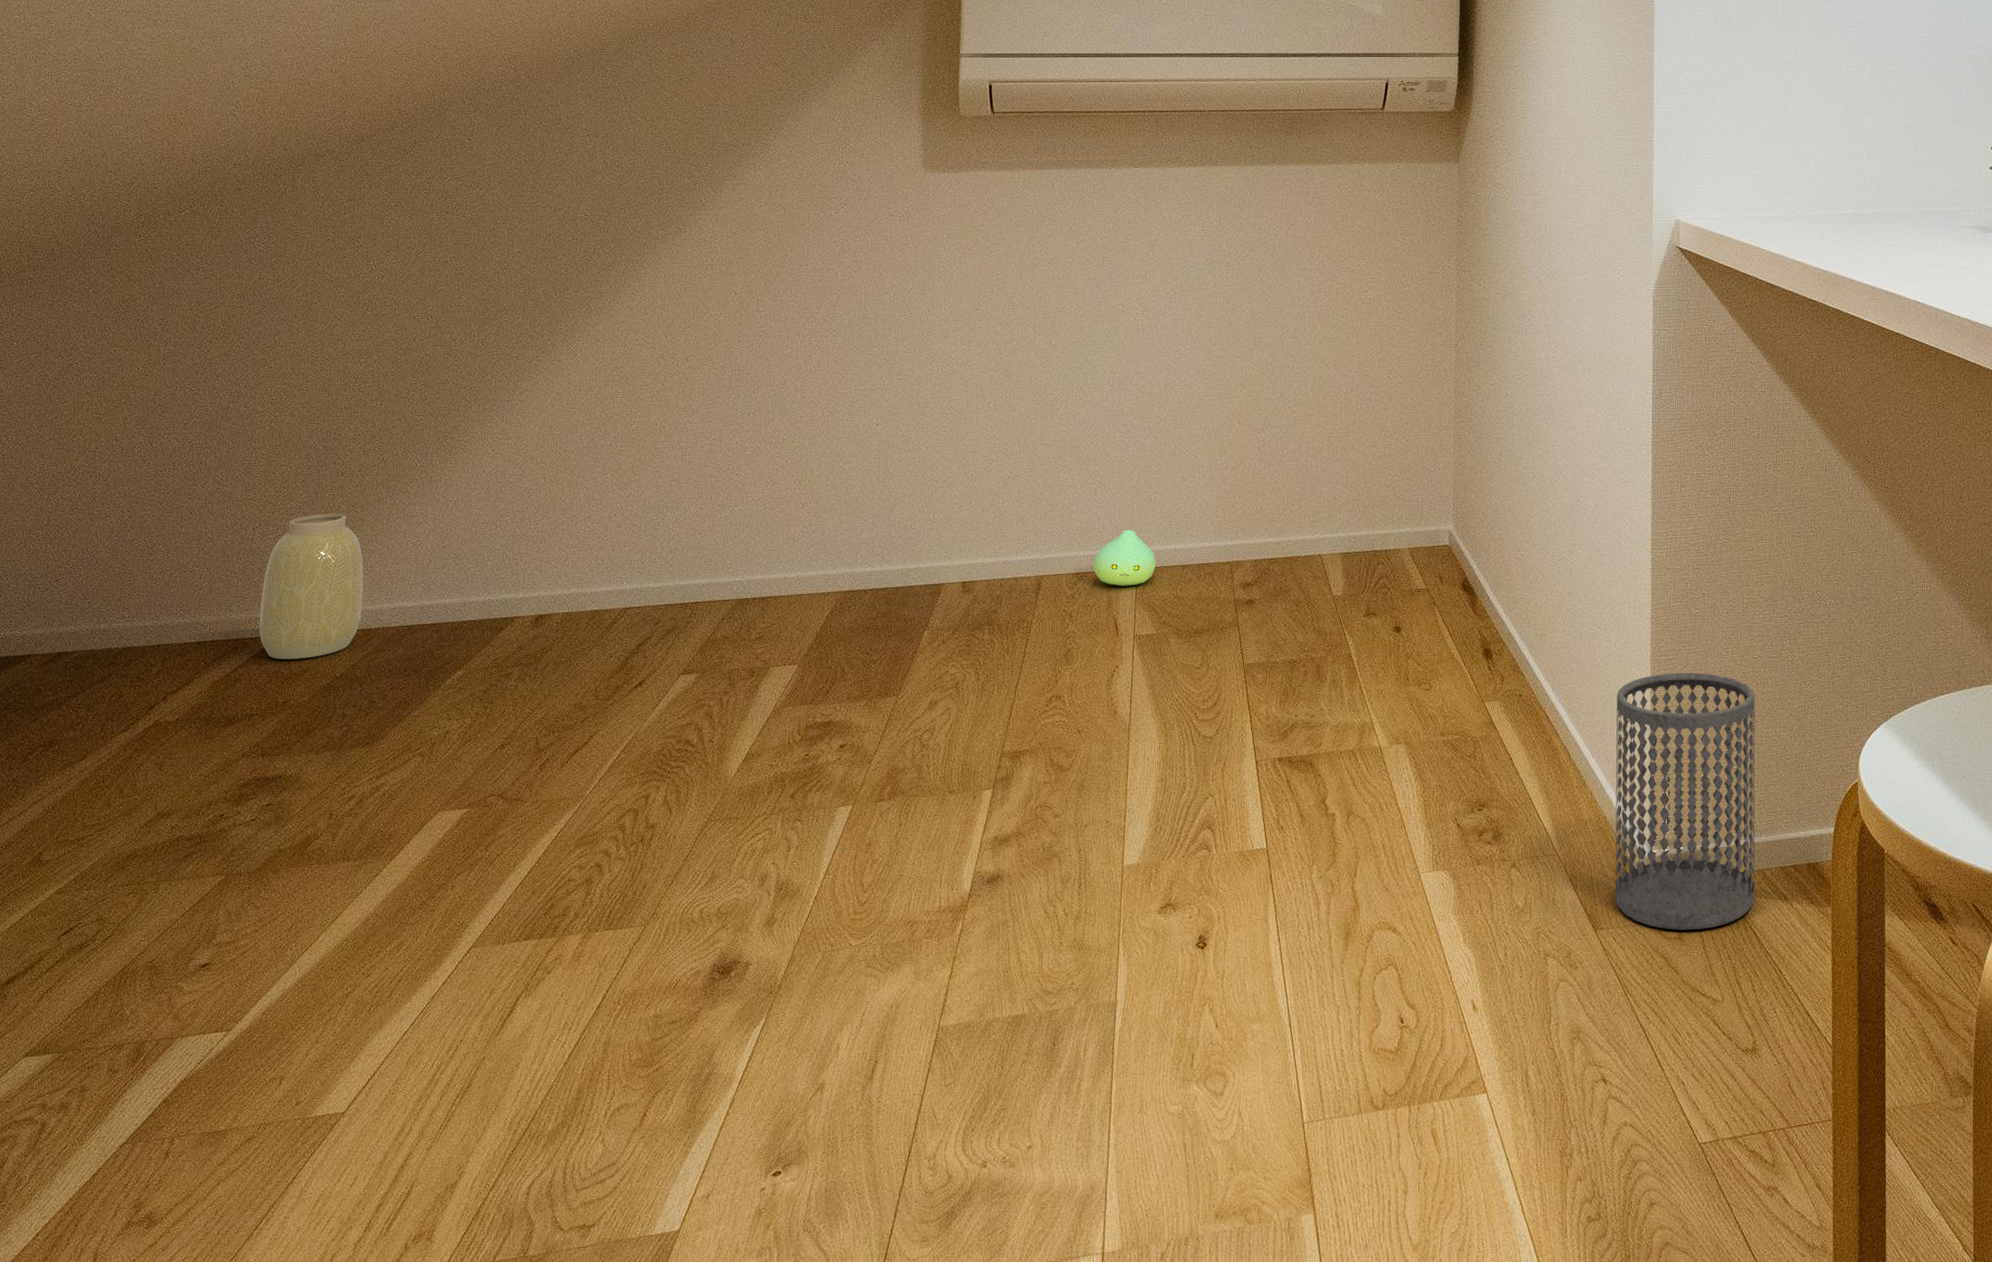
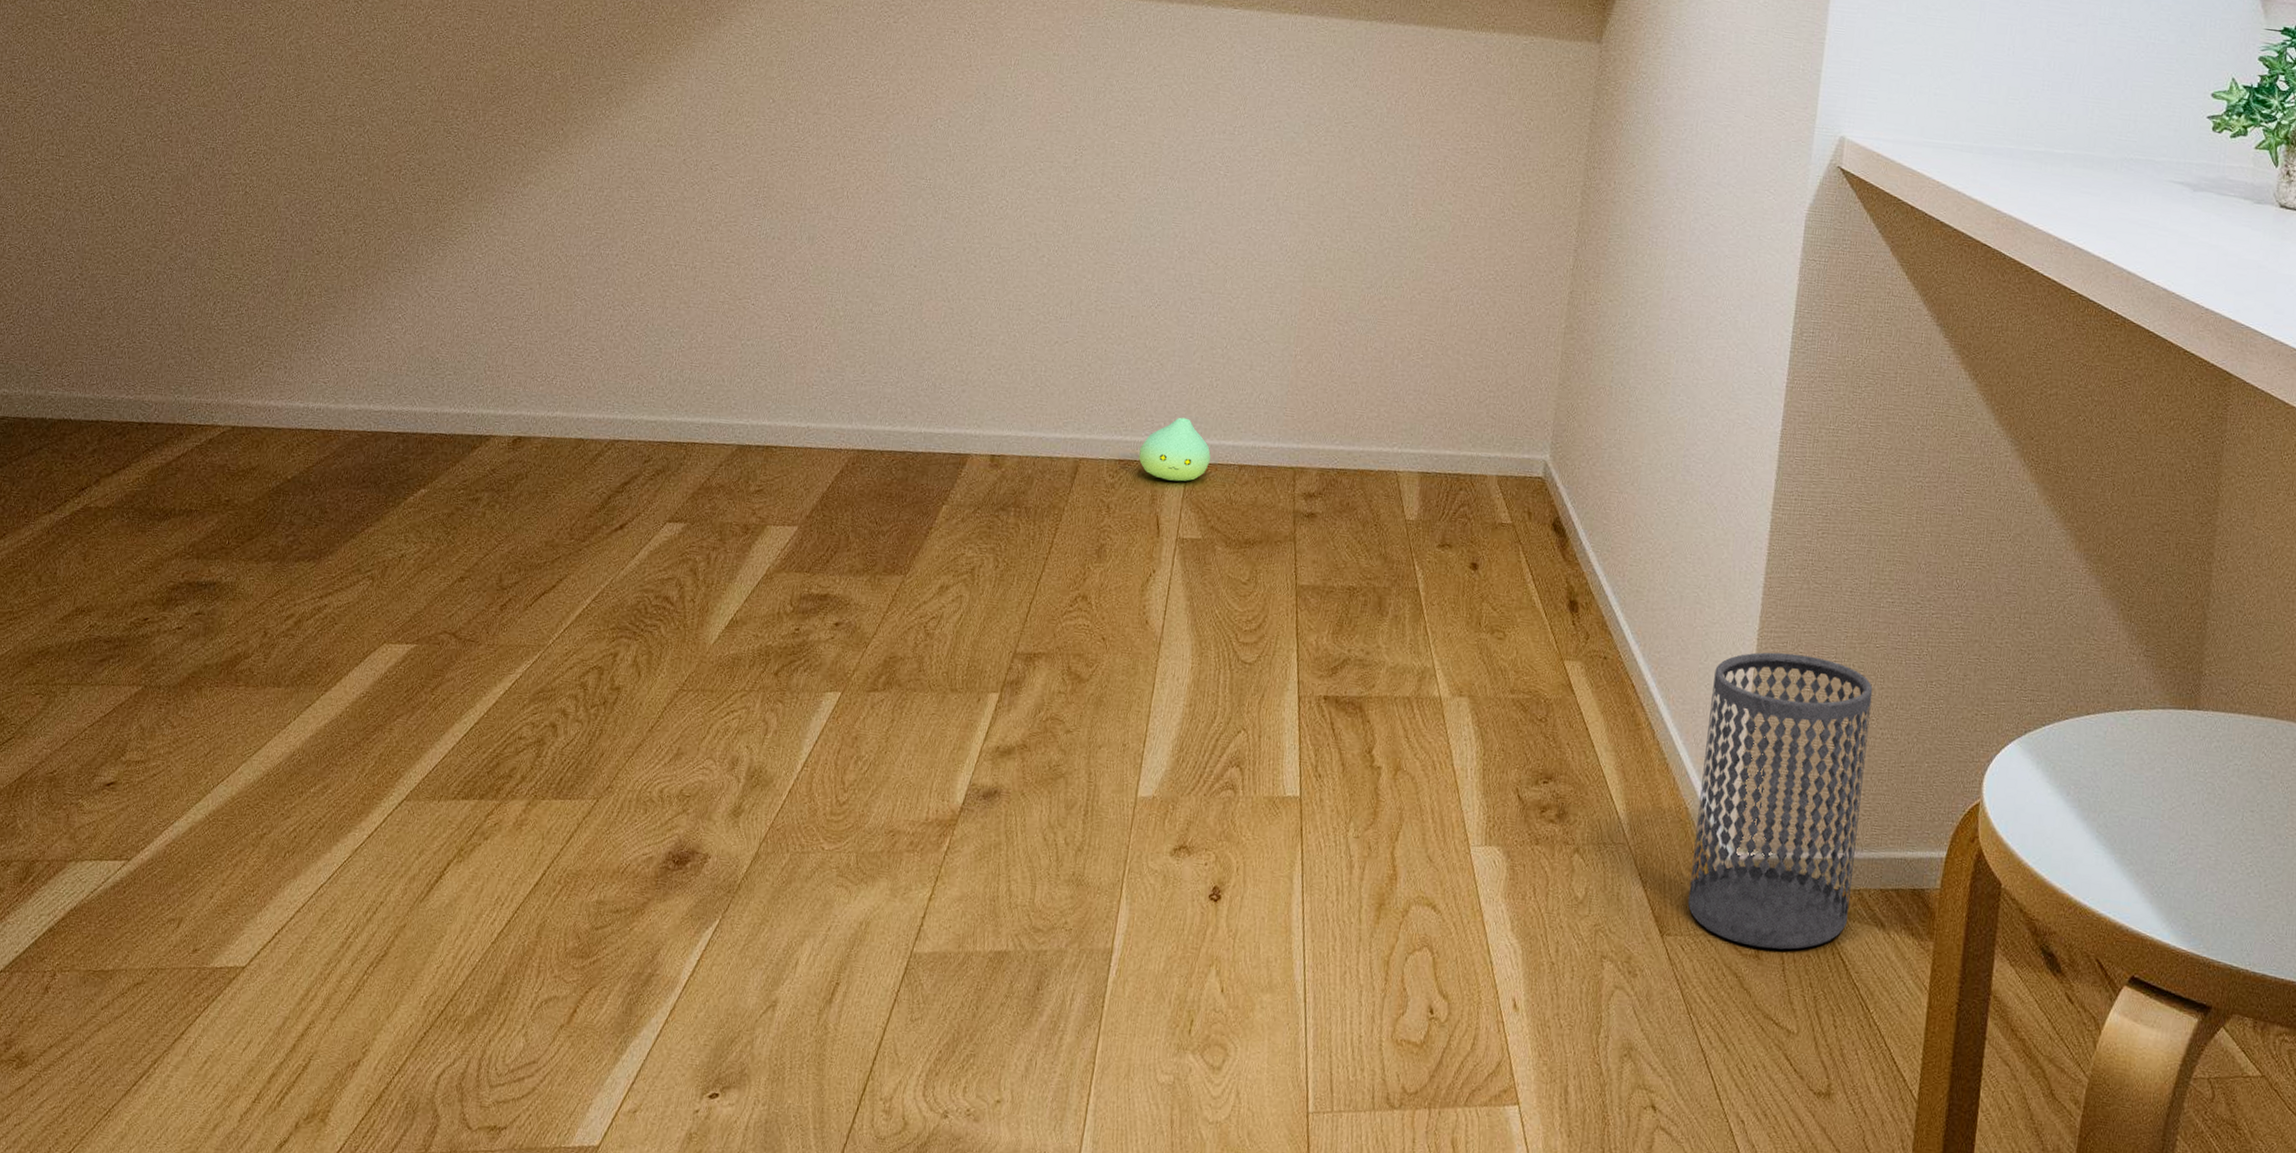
vase: present [259,514,364,660] -> none [208,295,331,455]

